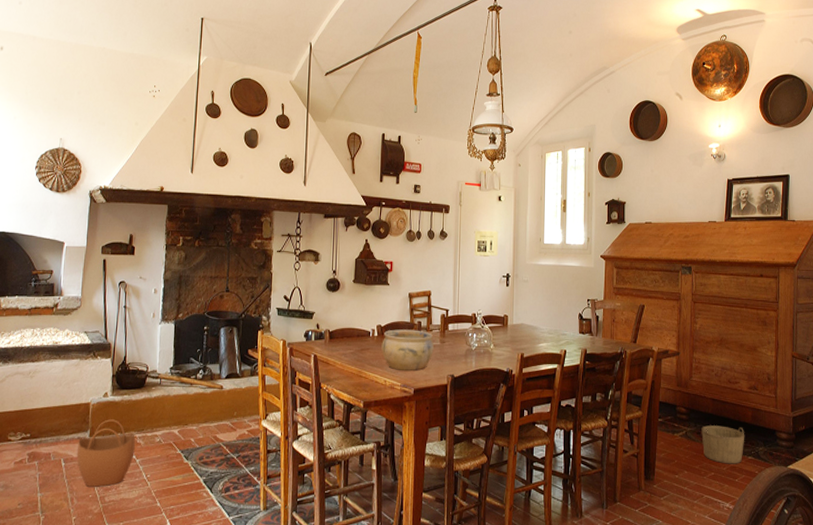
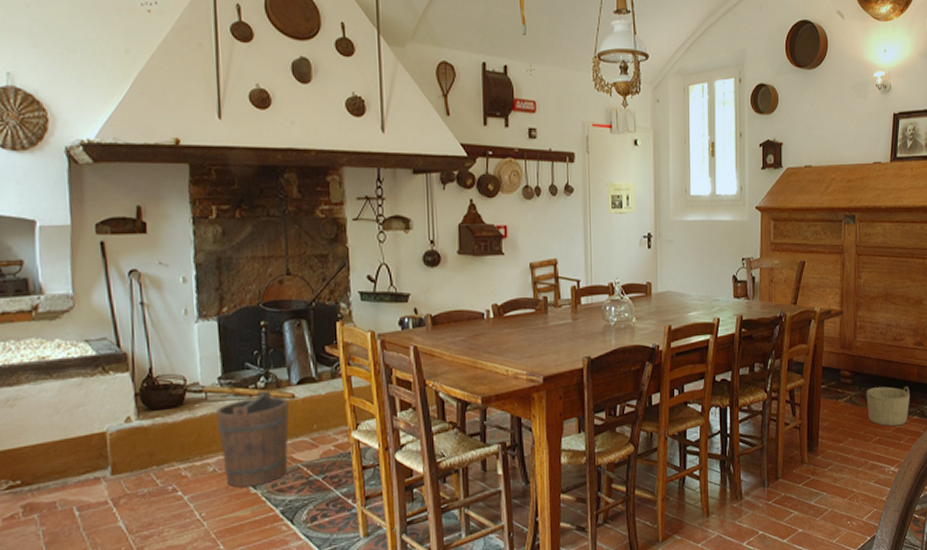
woven basket: present [76,419,135,487] -> none [94,449,180,538]
wooden bucket: none [166,381,218,458] -> present [216,391,289,488]
ceramic bowl: present [381,329,434,372] -> none [499,307,564,358]

